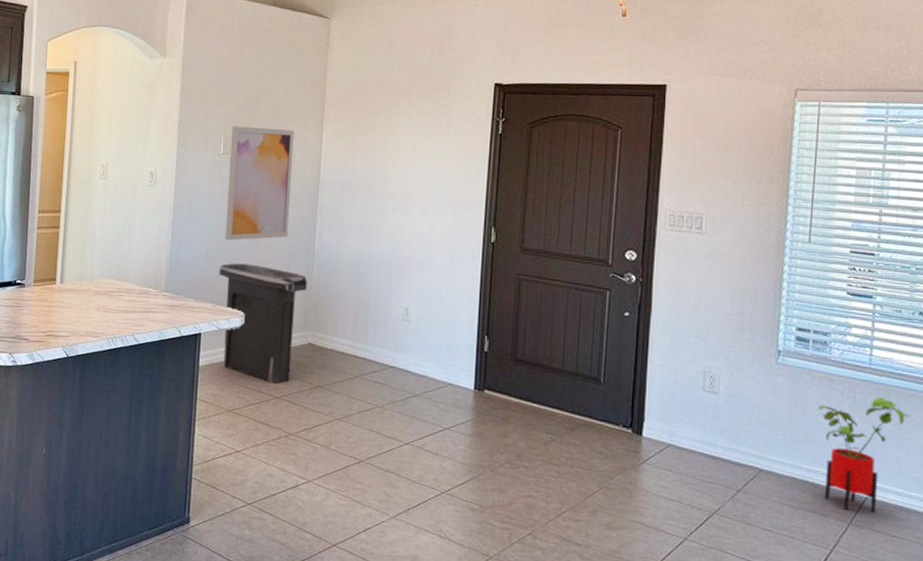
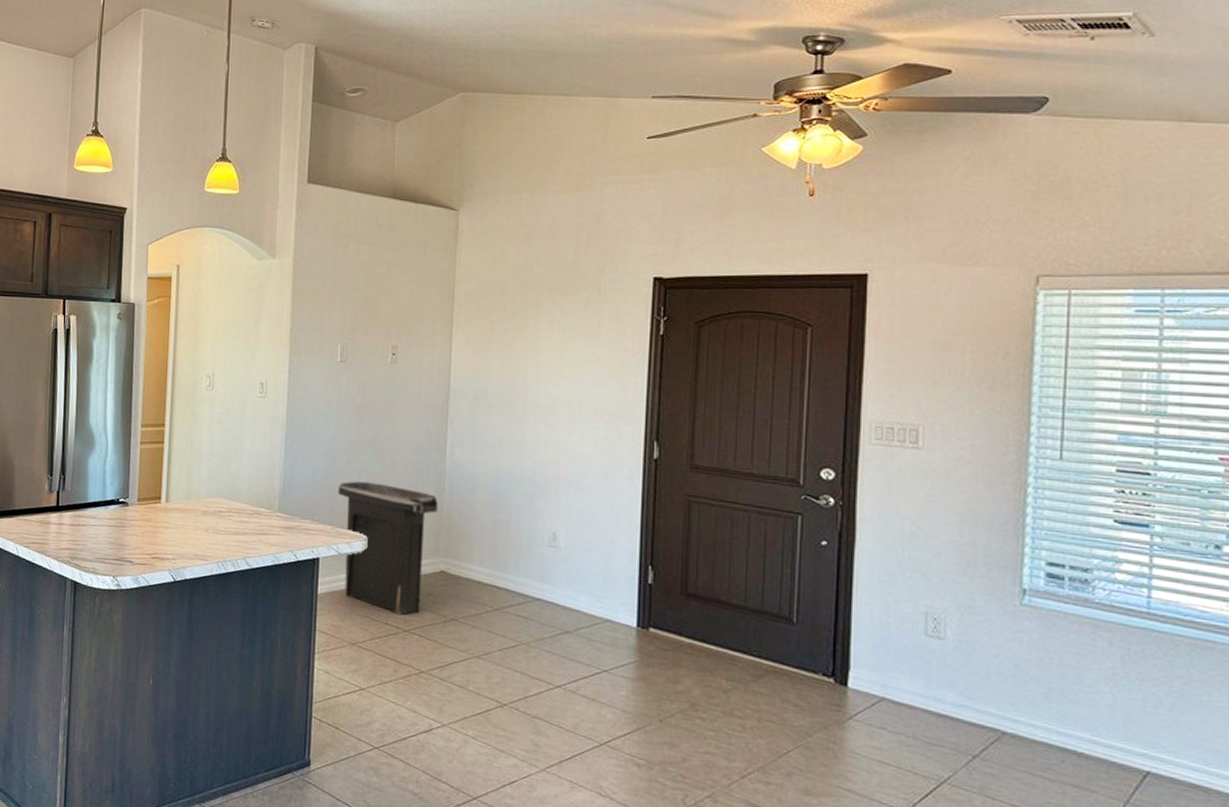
wall art: present [224,126,294,241] -> none [343,331,420,457]
house plant: present [818,397,911,513] -> none [1079,649,1207,791]

